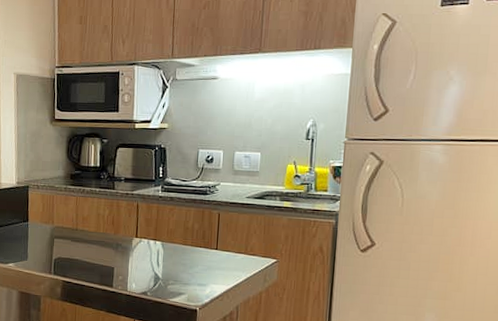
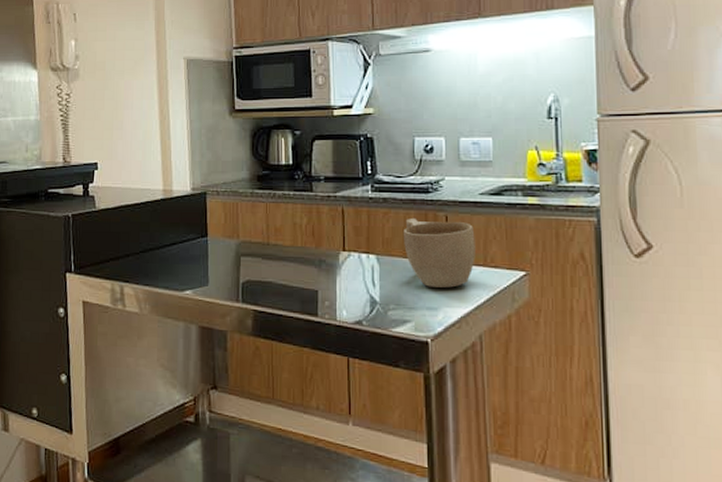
cup: none [183,213,240,270] -> present [403,217,475,288]

